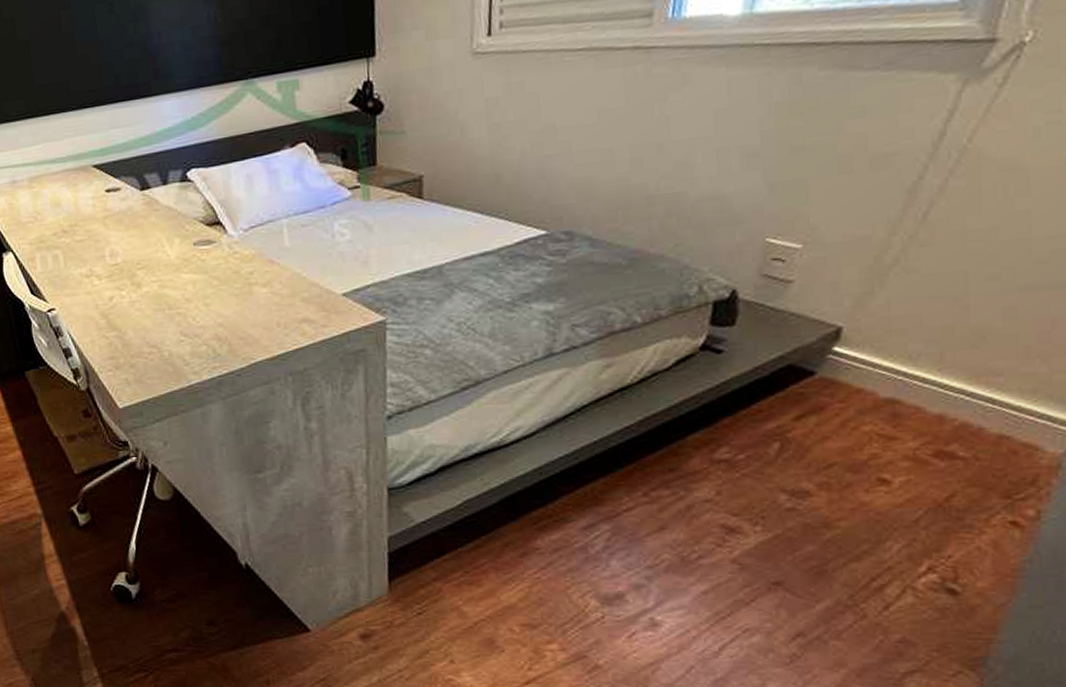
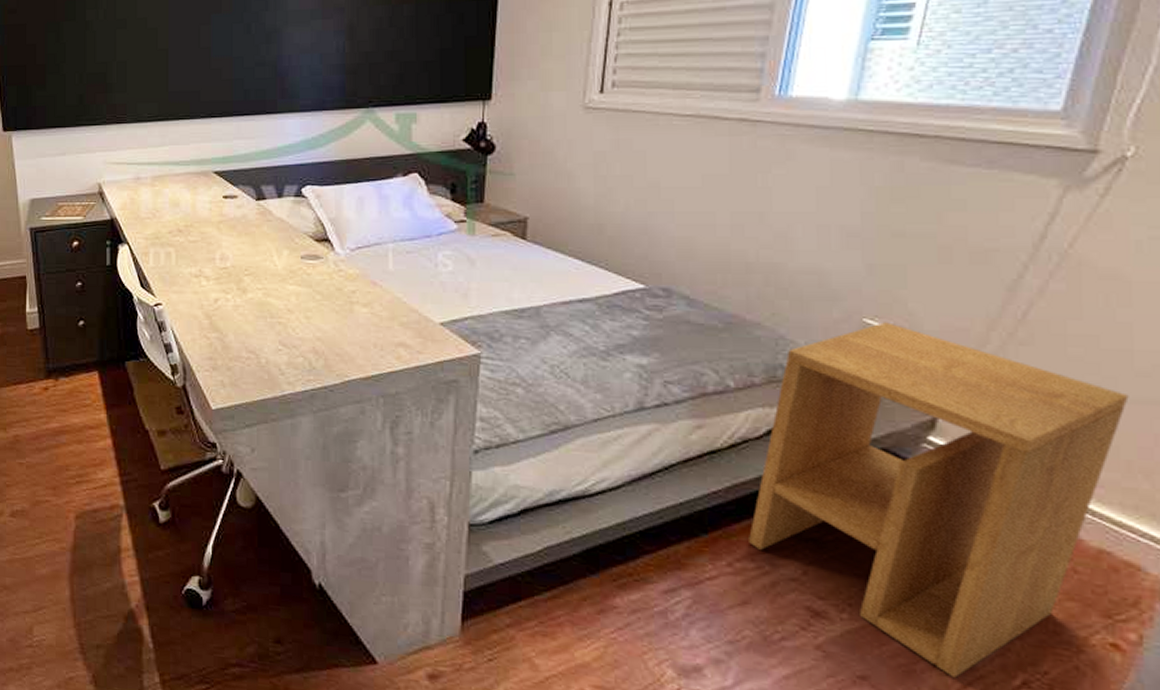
side table: none [663,239,1027,572] -> present [749,322,1129,678]

